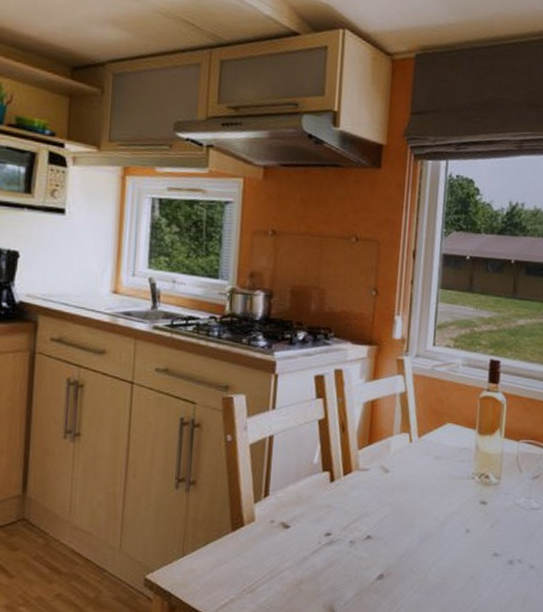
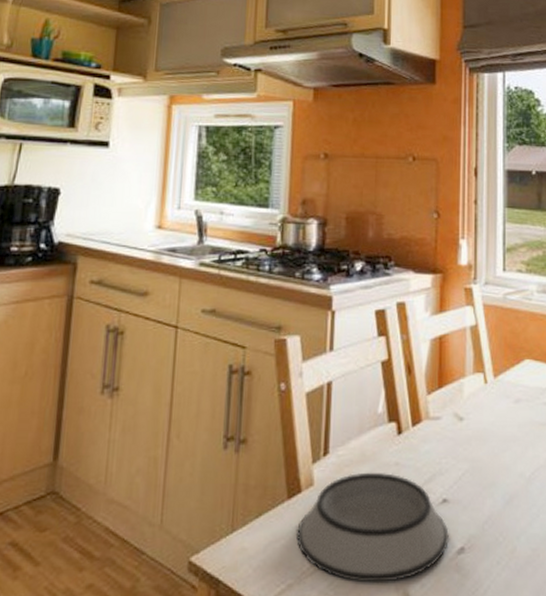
bowl: none [239,512,372,601] -> present [296,472,450,584]

